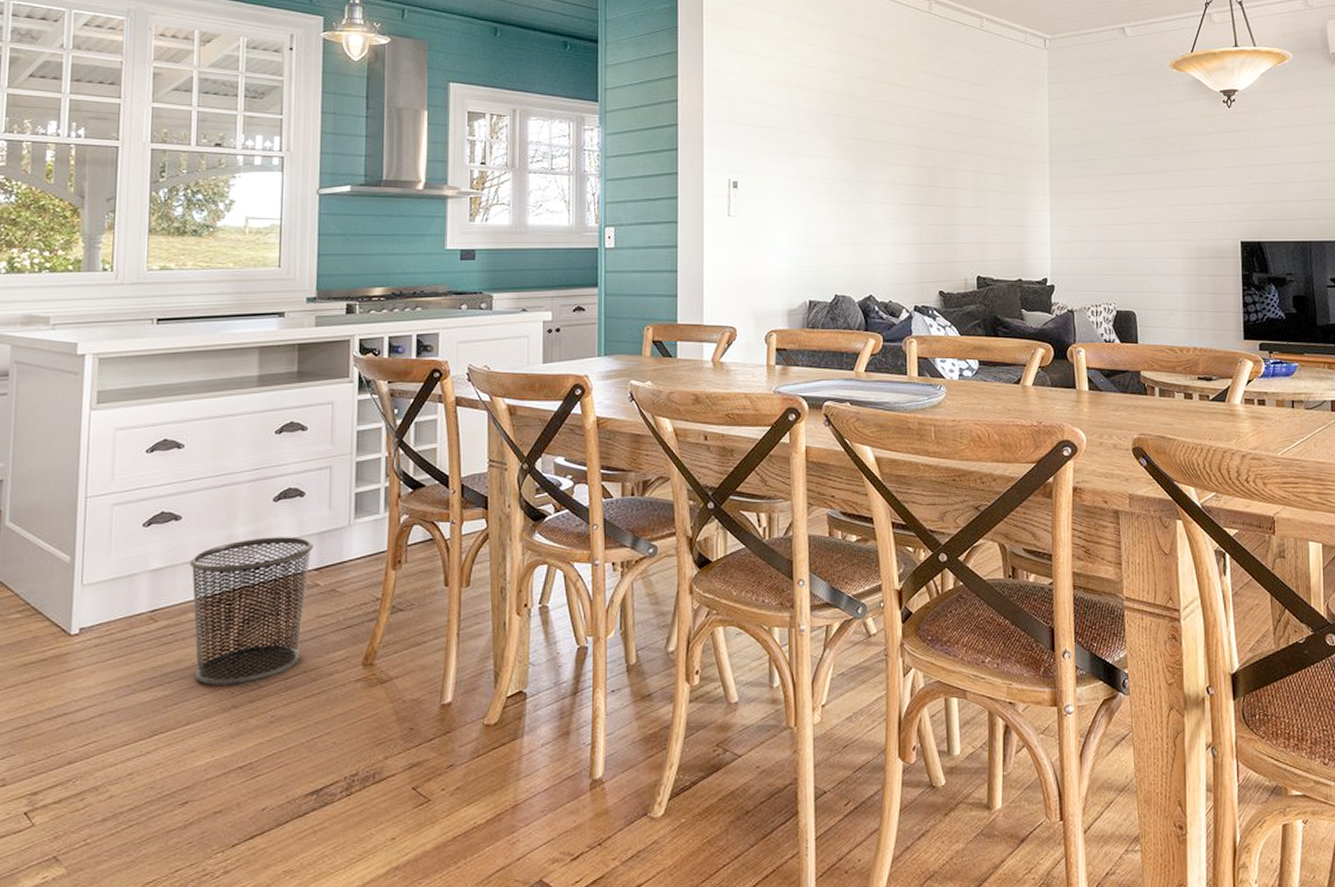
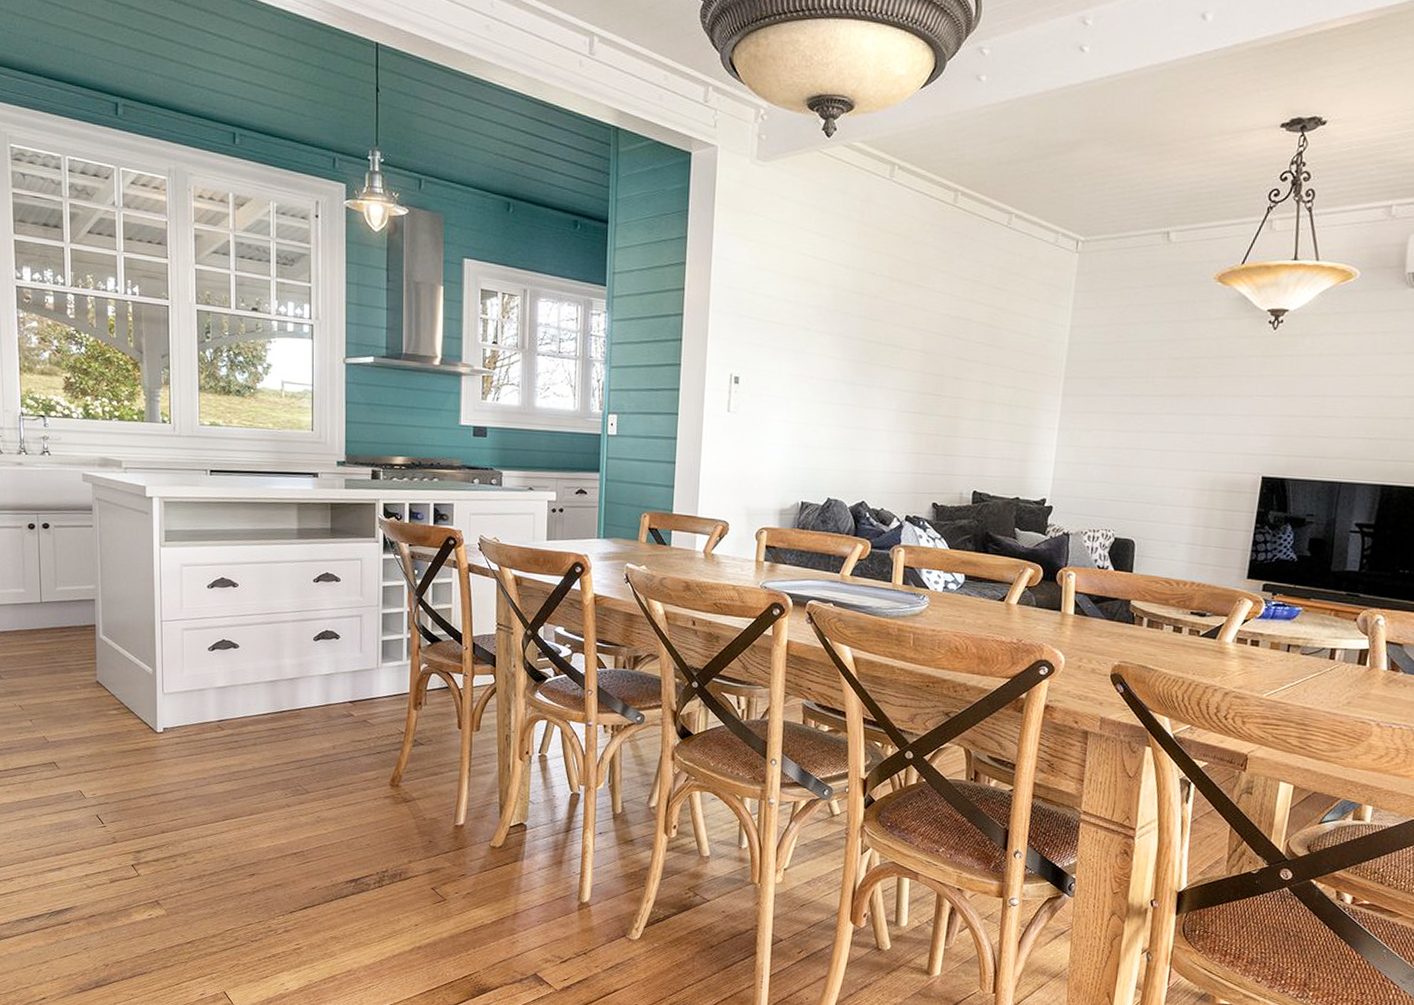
waste bin: present [189,537,313,685] -> none [247,670,348,788]

